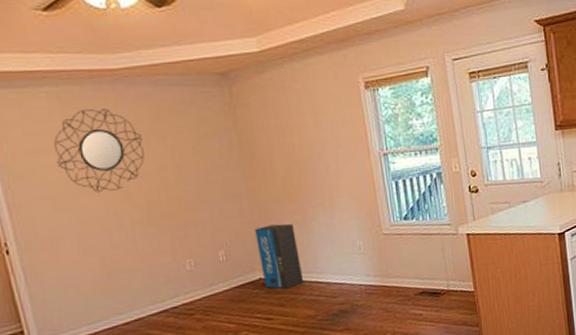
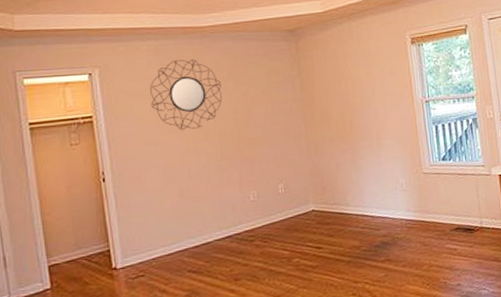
air purifier: present [255,223,304,289] -> none [311,161,351,221]

